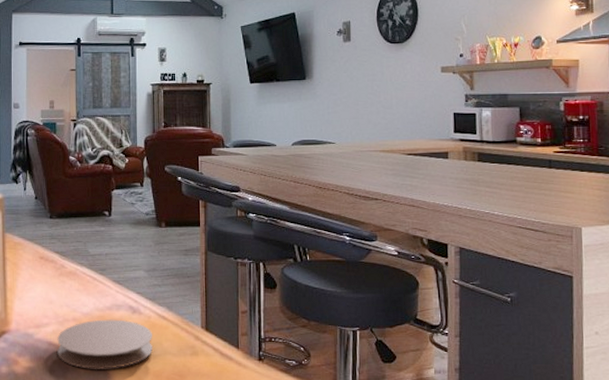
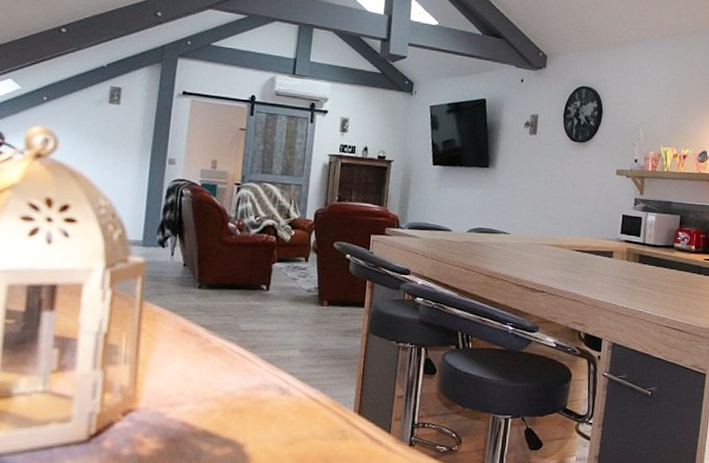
coaster: present [57,319,153,369] -> none [191,400,301,453]

